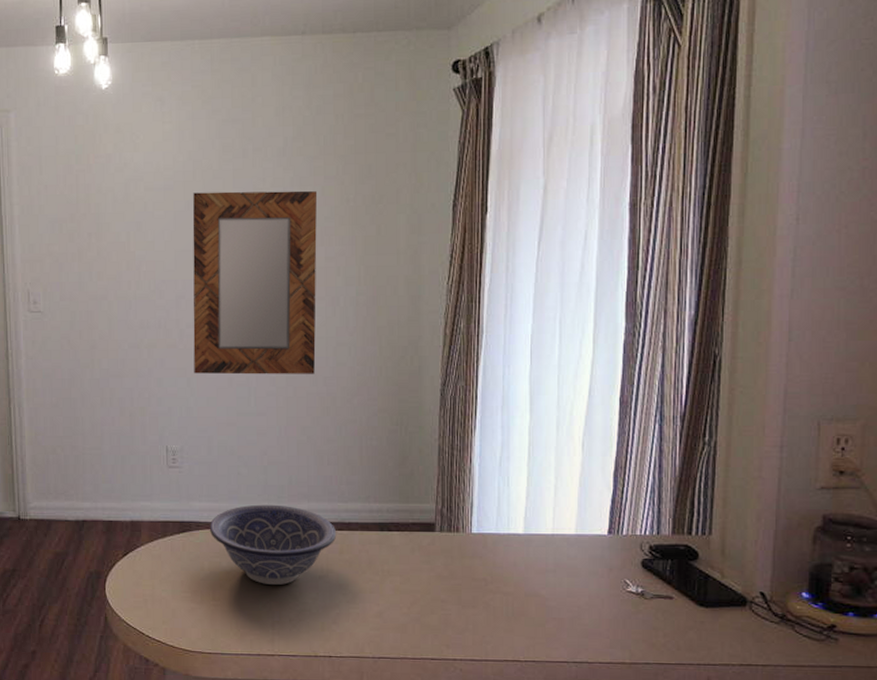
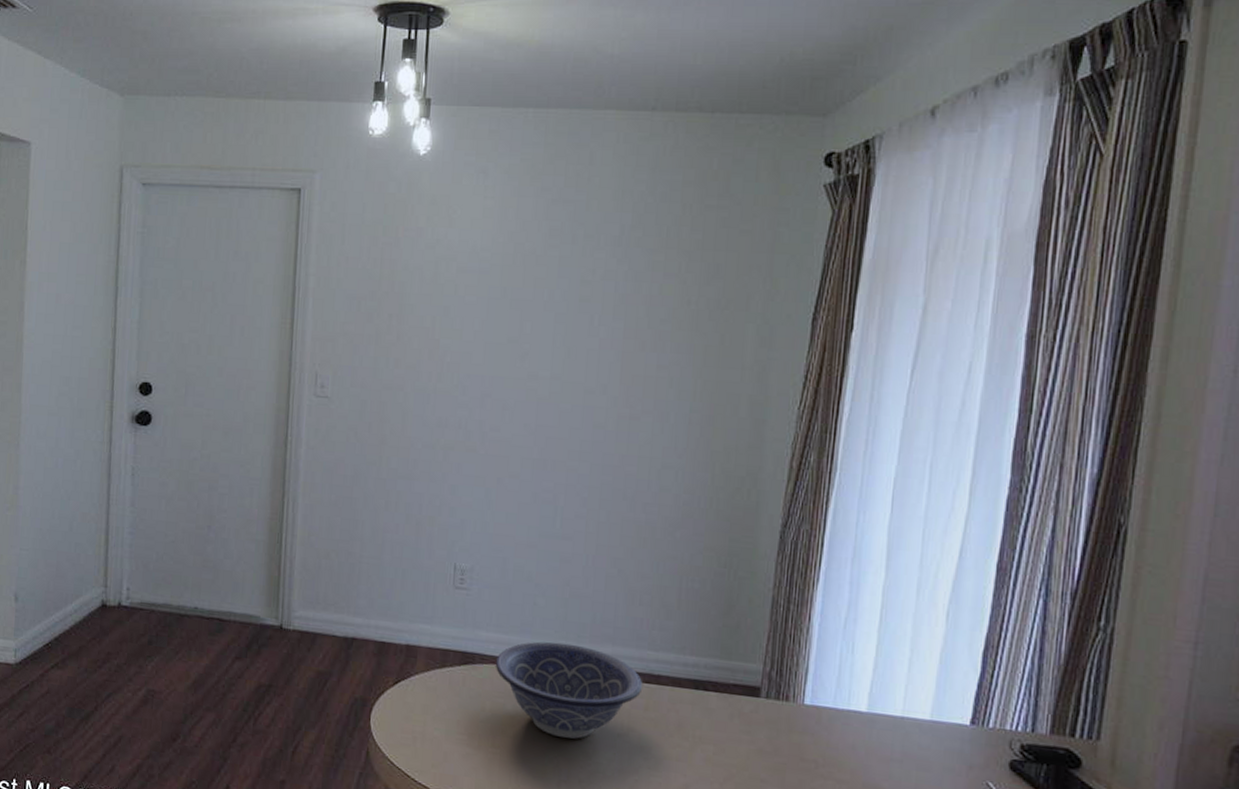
home mirror: present [192,190,318,375] -> none [494,279,654,498]

